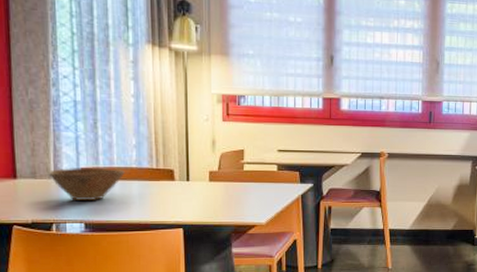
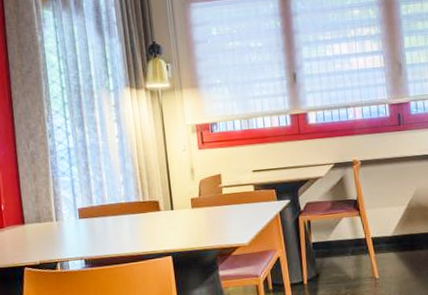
bowl: present [48,167,125,201] -> none [50,206,116,239]

